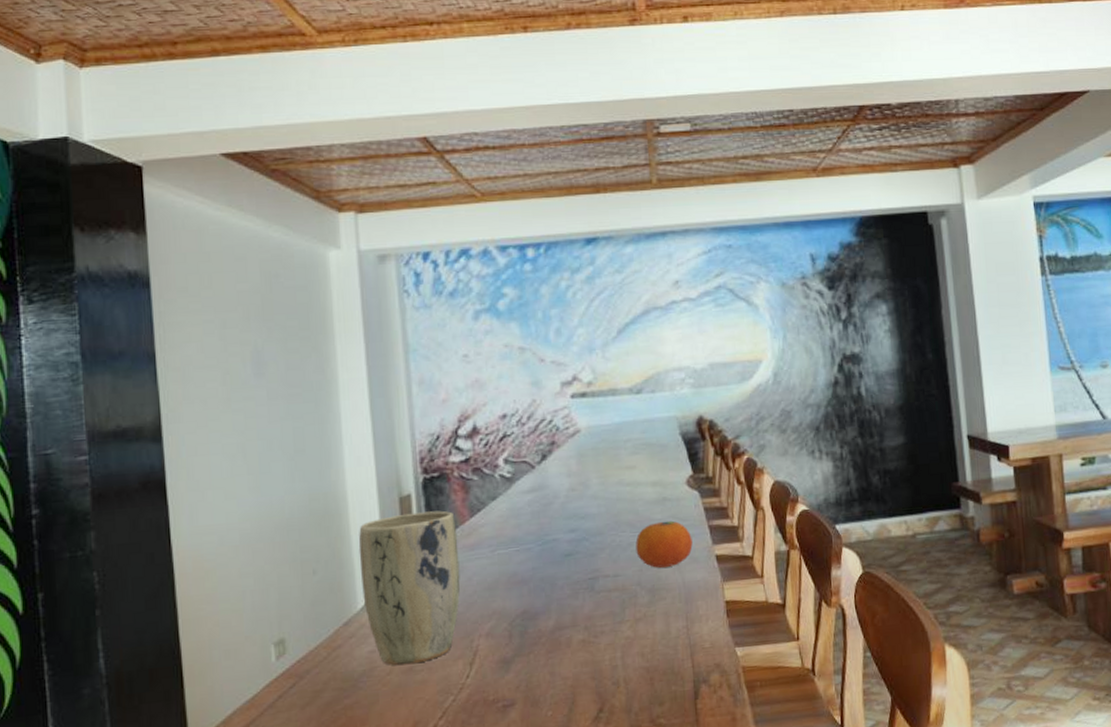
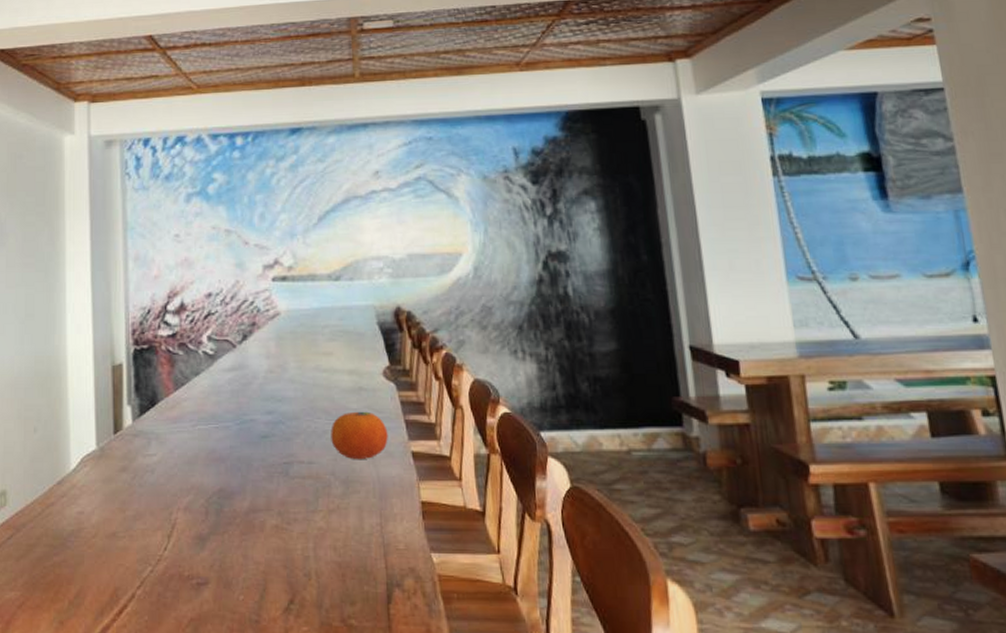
plant pot: present [358,510,461,666] -> none [74,382,163,530]

